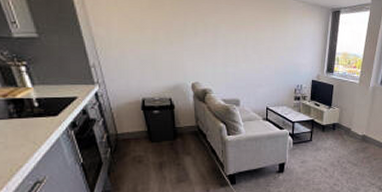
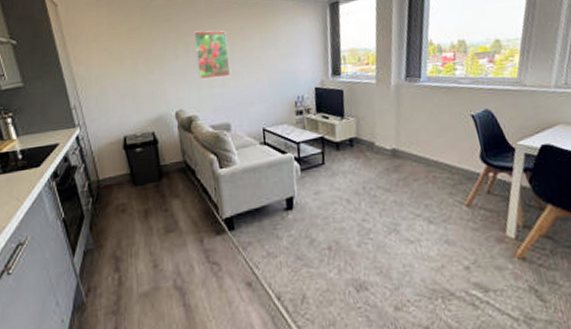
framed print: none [212,14,244,60] -> present [193,30,231,79]

